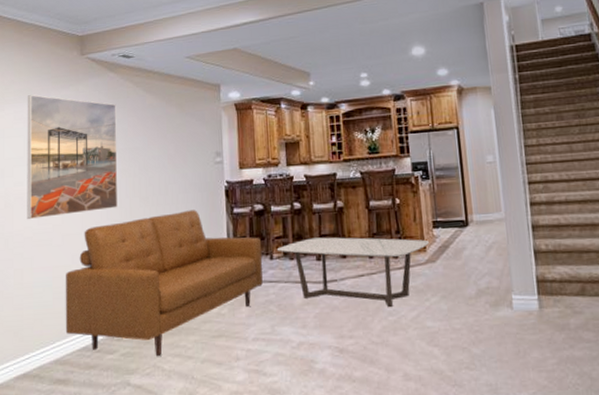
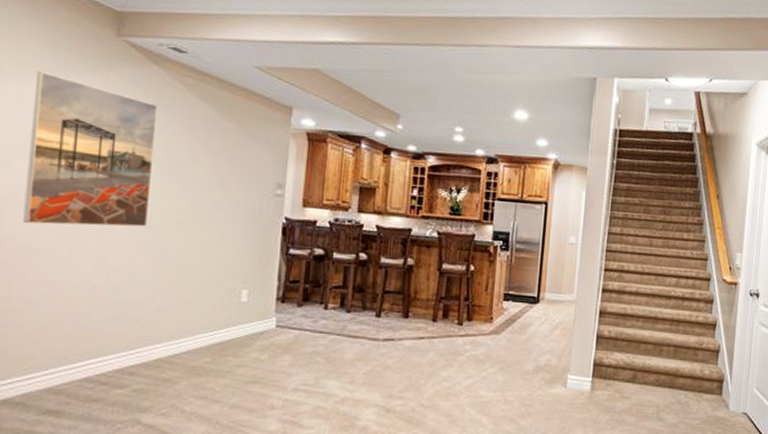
sofa: present [65,210,263,356] -> none [63,242,317,396]
coffee table: present [276,237,430,308] -> none [333,292,498,374]

